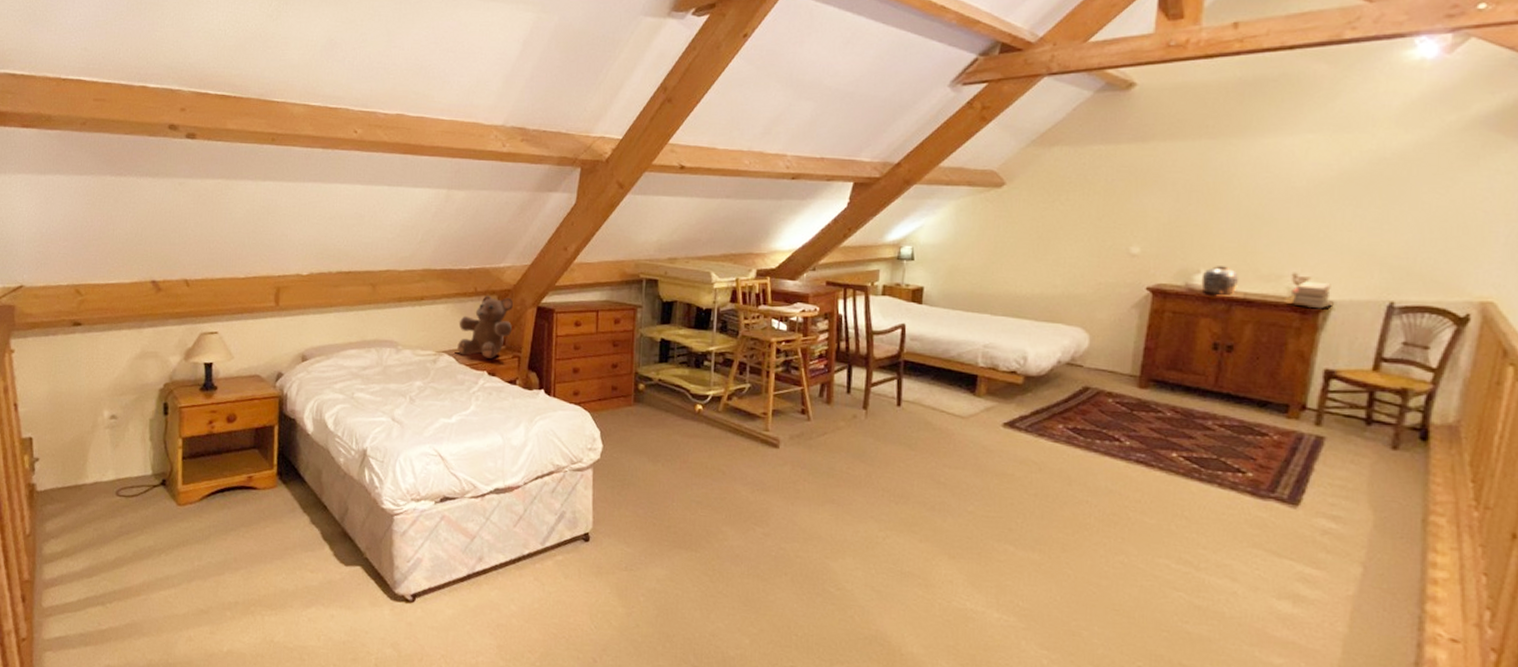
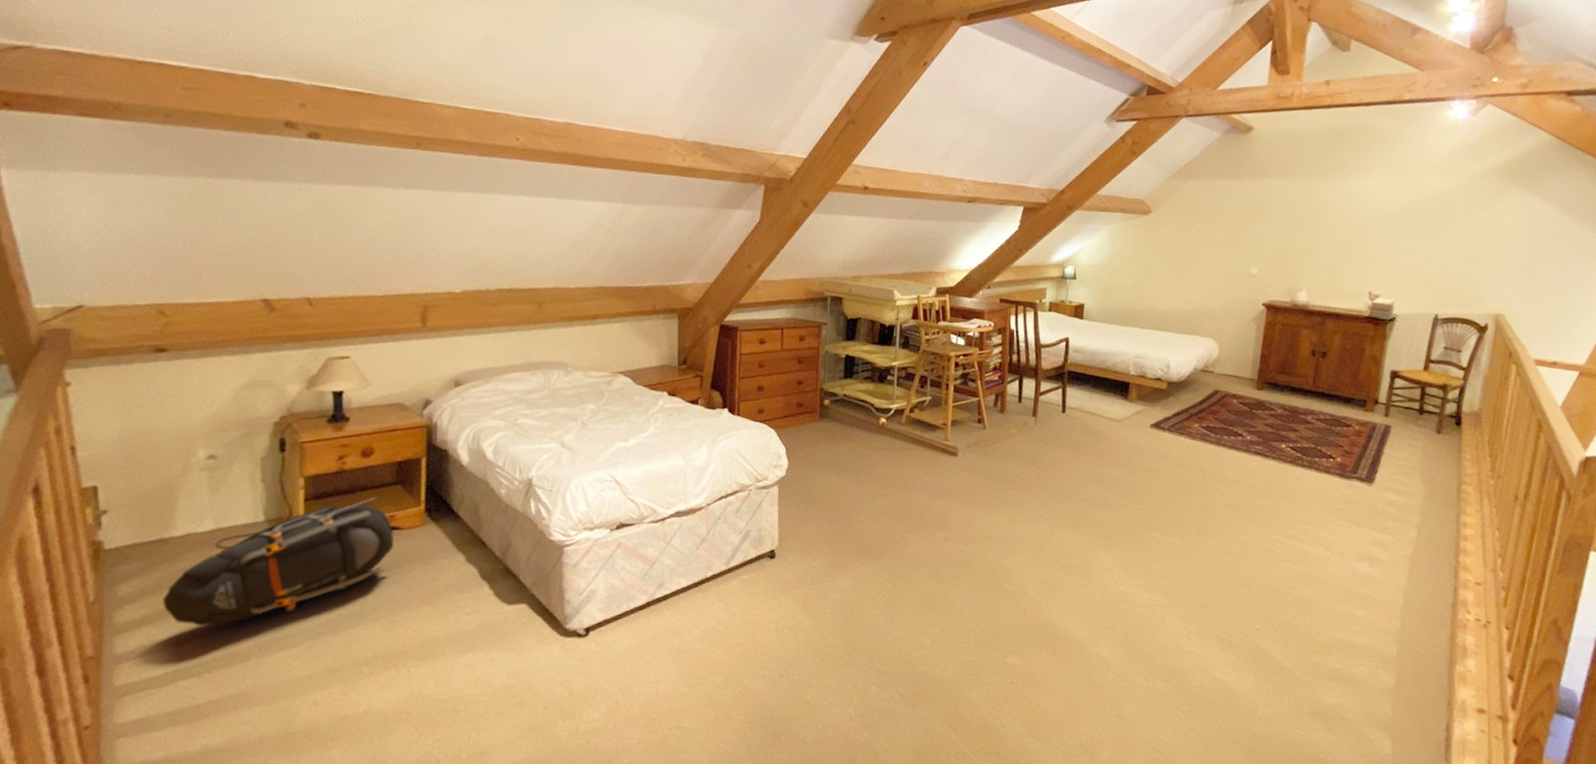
backpack: none [77,459,252,563] -> present [162,498,394,626]
teddy bear: present [457,296,514,358] -> none [634,314,696,378]
vase: present [1201,266,1239,295] -> none [1303,285,1331,310]

